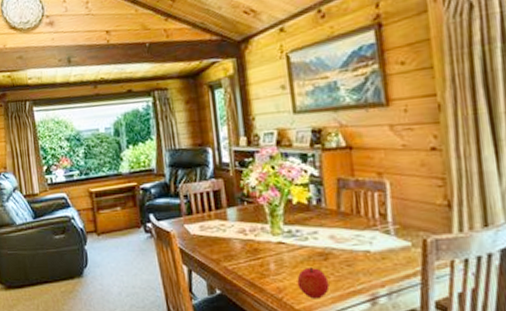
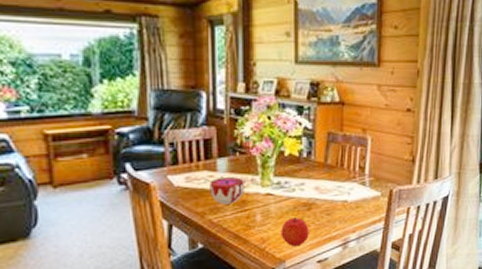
decorative bowl: none [222,225,255,252] -> present [210,176,244,204]

